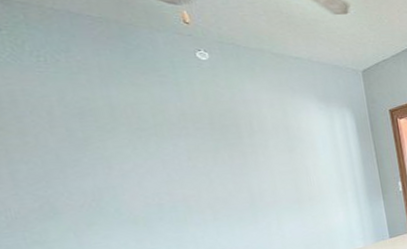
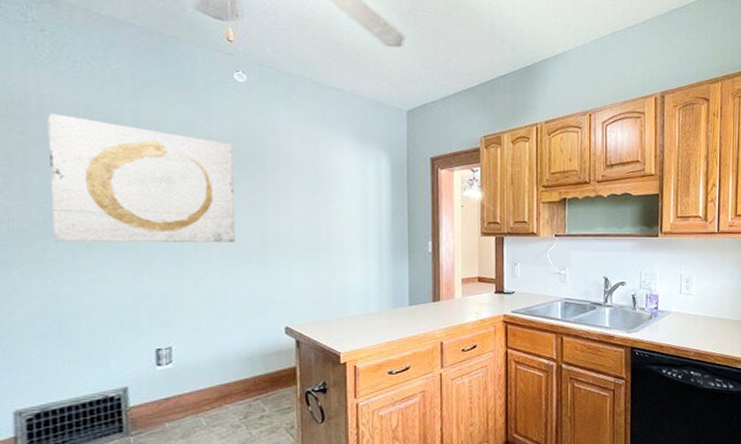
wall art: none [22,107,225,224] -> present [48,114,235,242]

